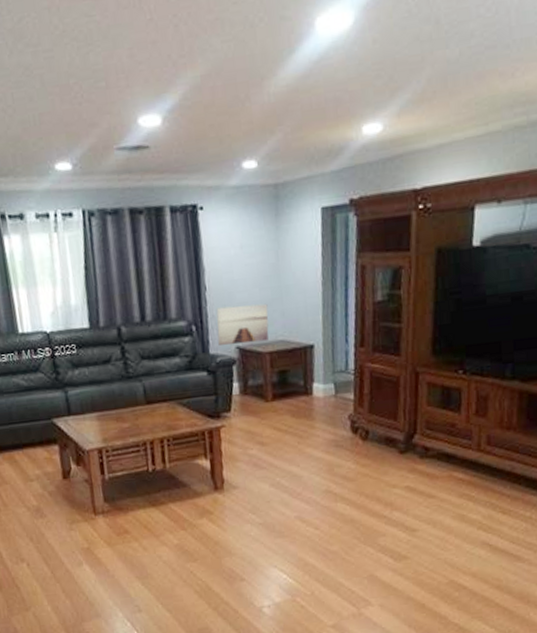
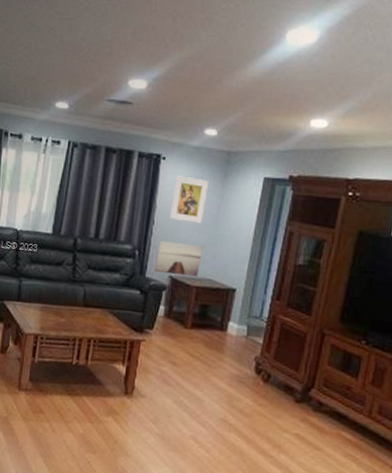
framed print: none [220,224,261,280] -> present [170,175,209,223]

